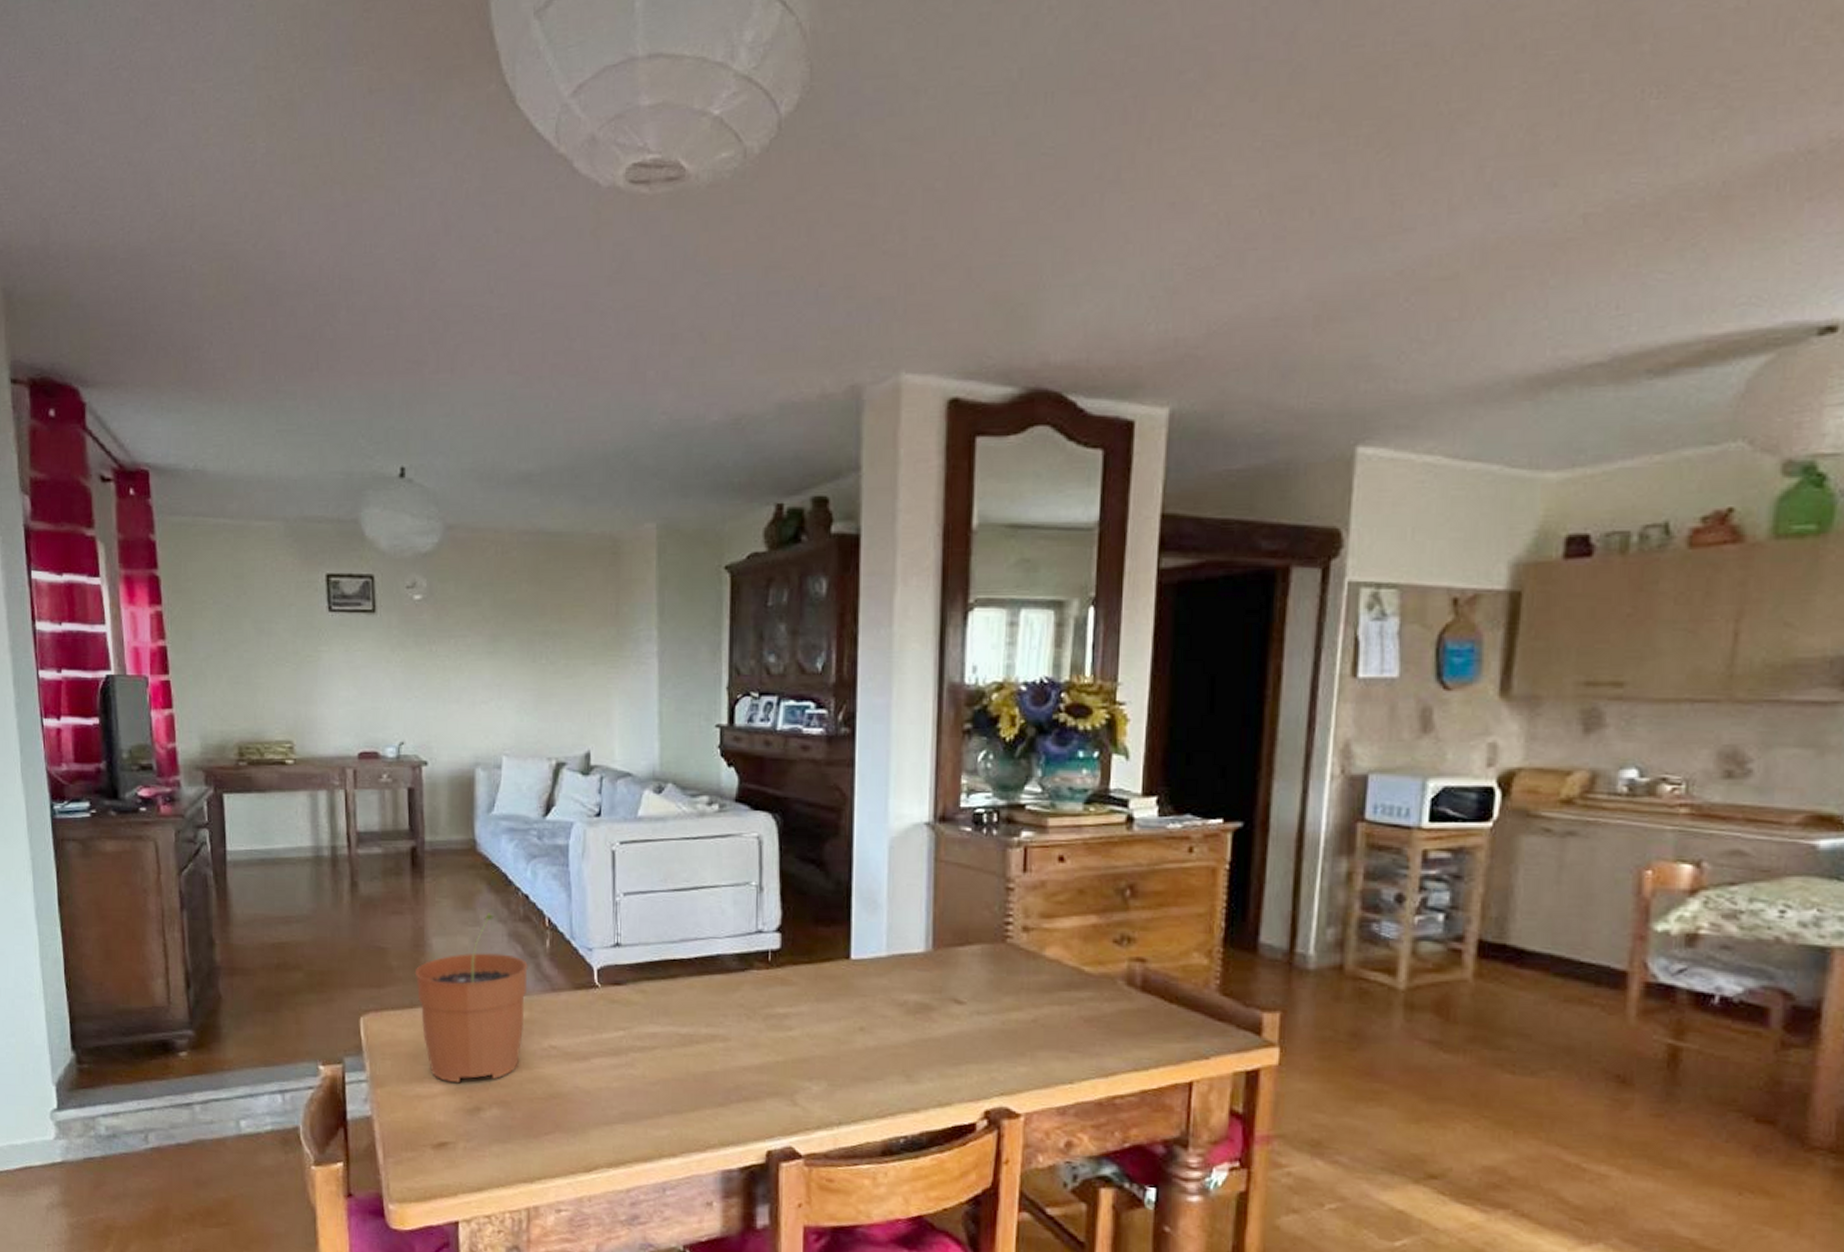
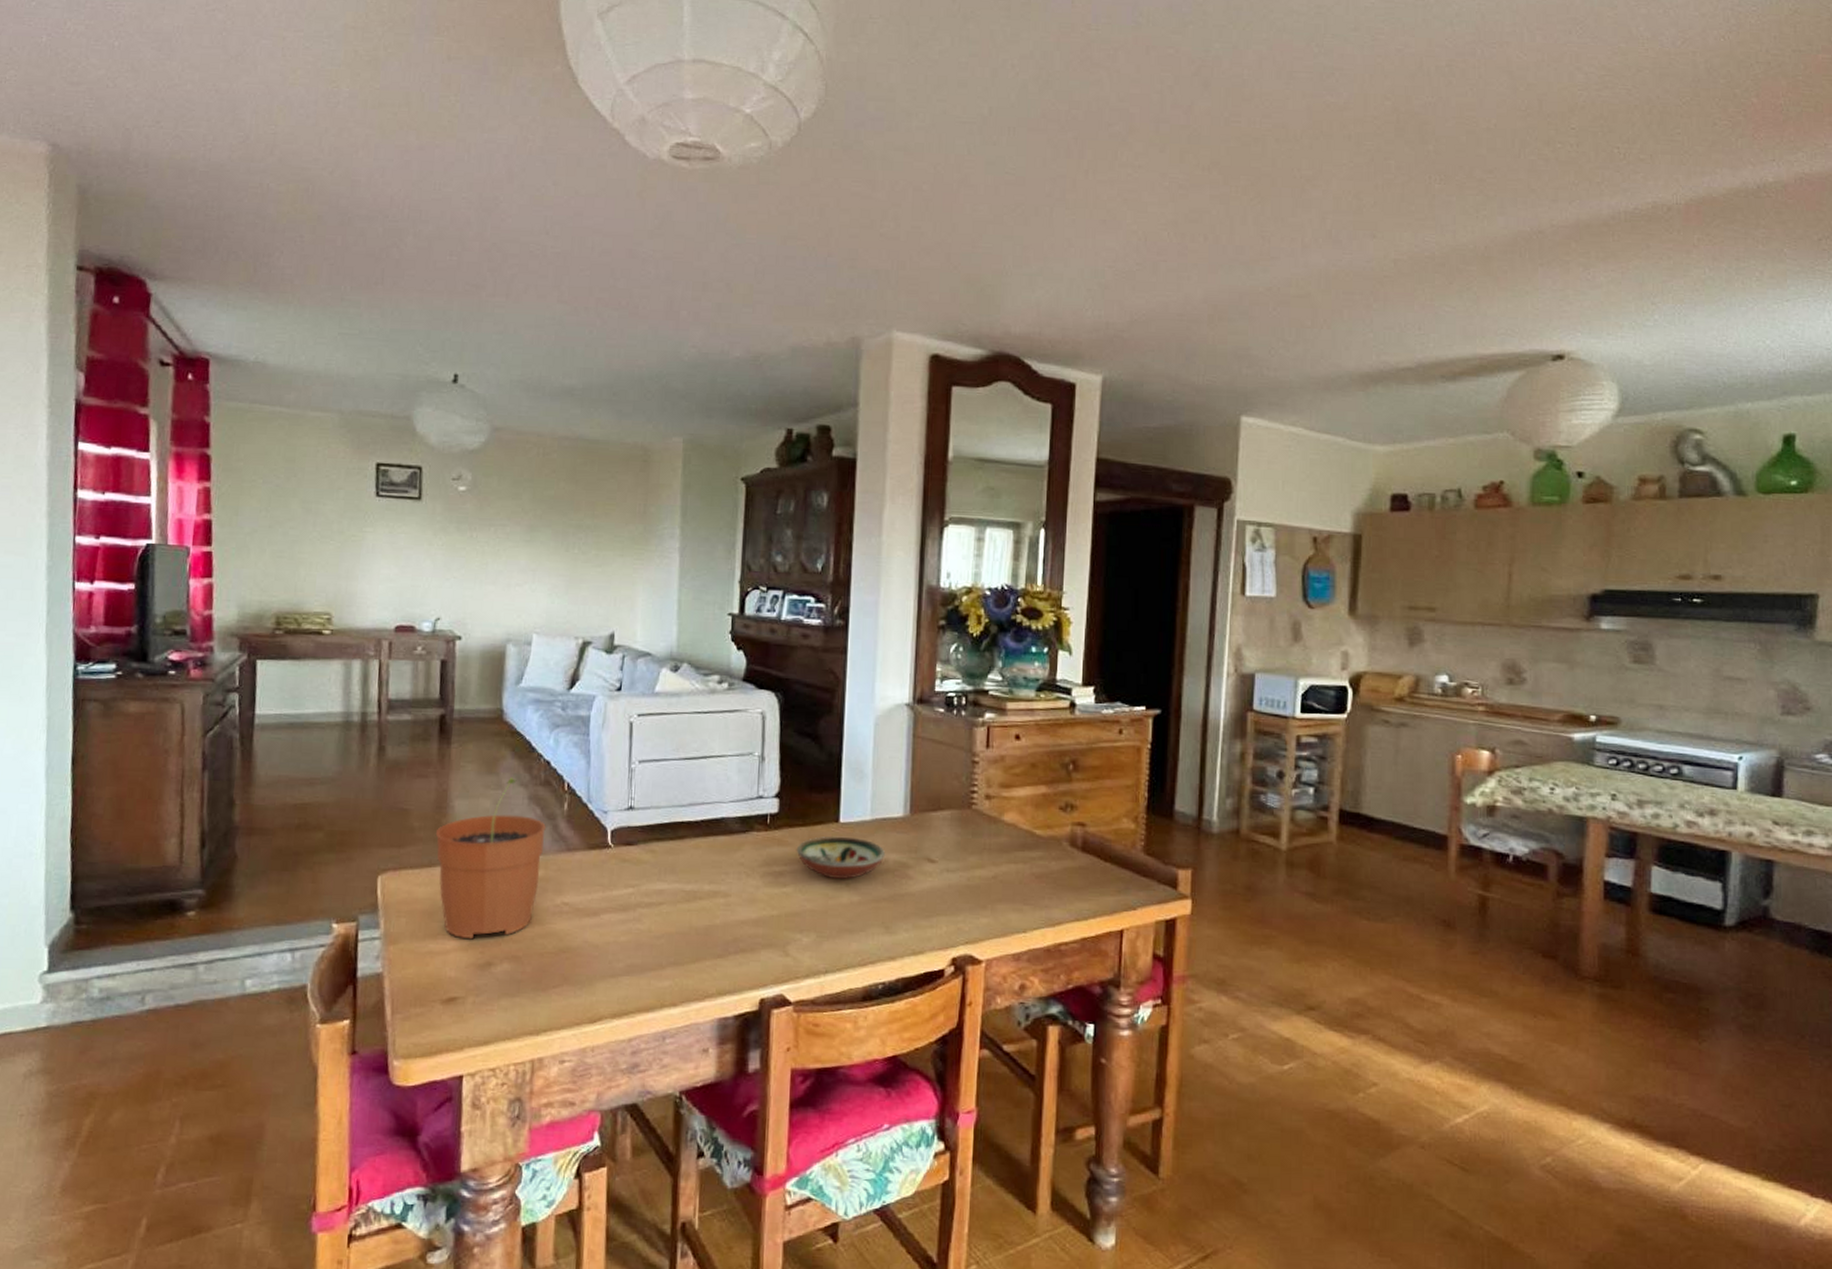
decorative bowl: none [802,974,905,1022] -> present [796,836,886,879]

